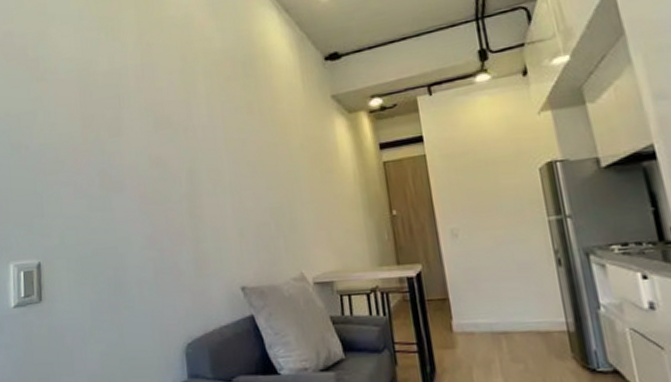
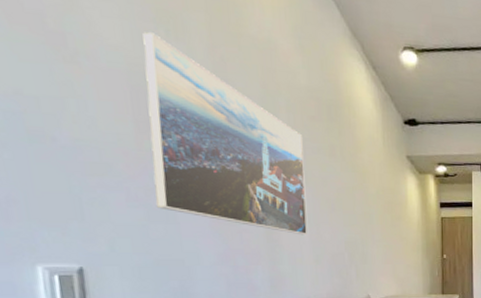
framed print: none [89,38,229,207] -> present [143,32,307,235]

